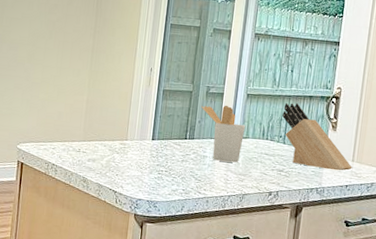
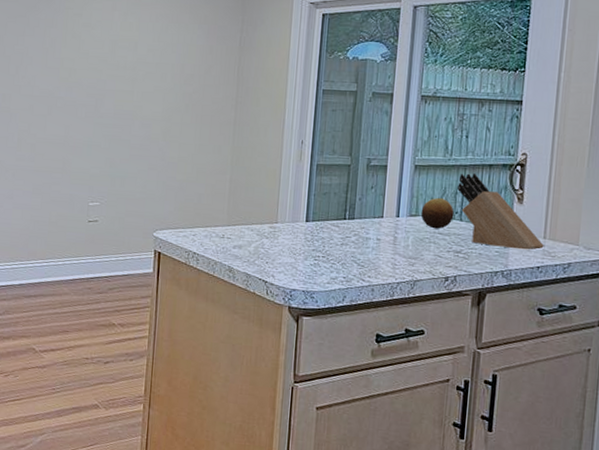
utensil holder: present [201,105,245,163] -> none [361,180,414,245]
fruit: none [250,122,279,151] -> present [420,197,454,229]

